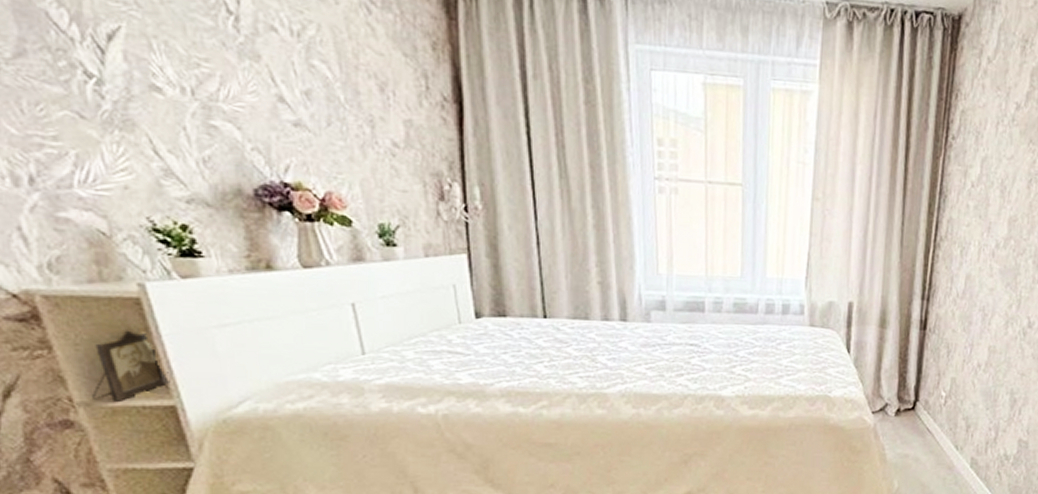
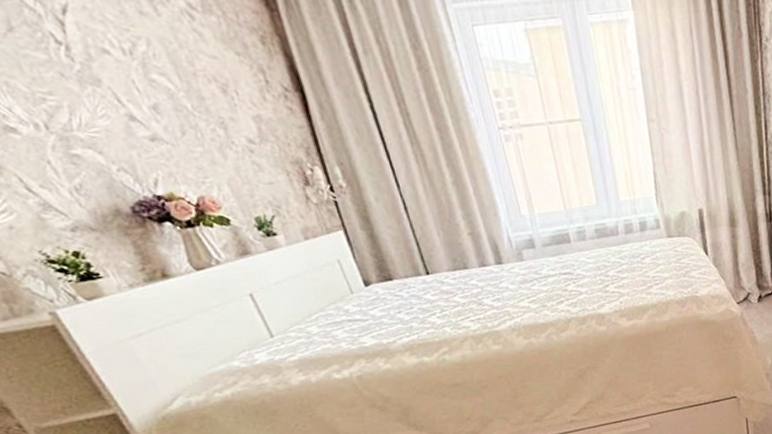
photo frame: present [92,330,171,401] -> none [27,352,106,422]

